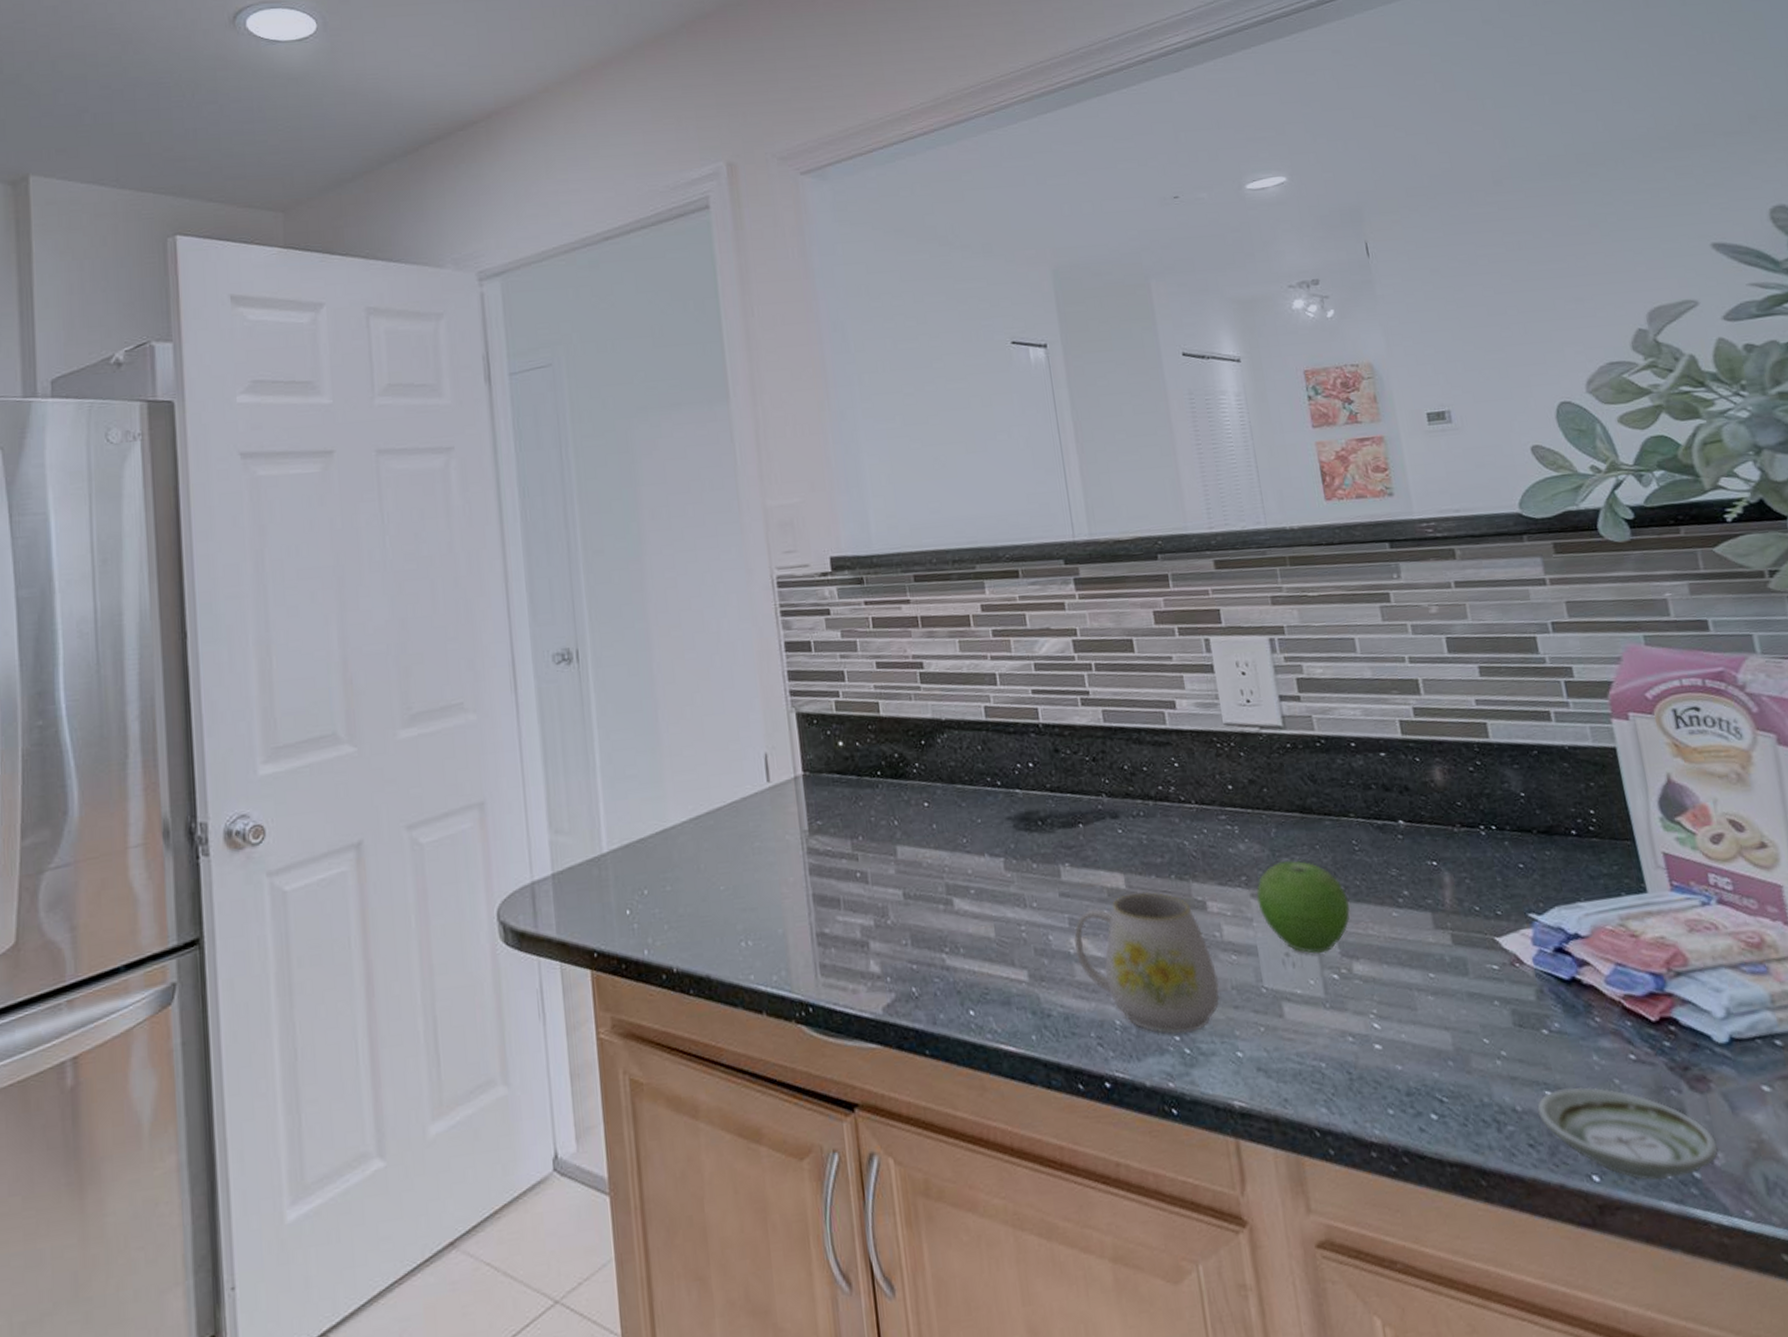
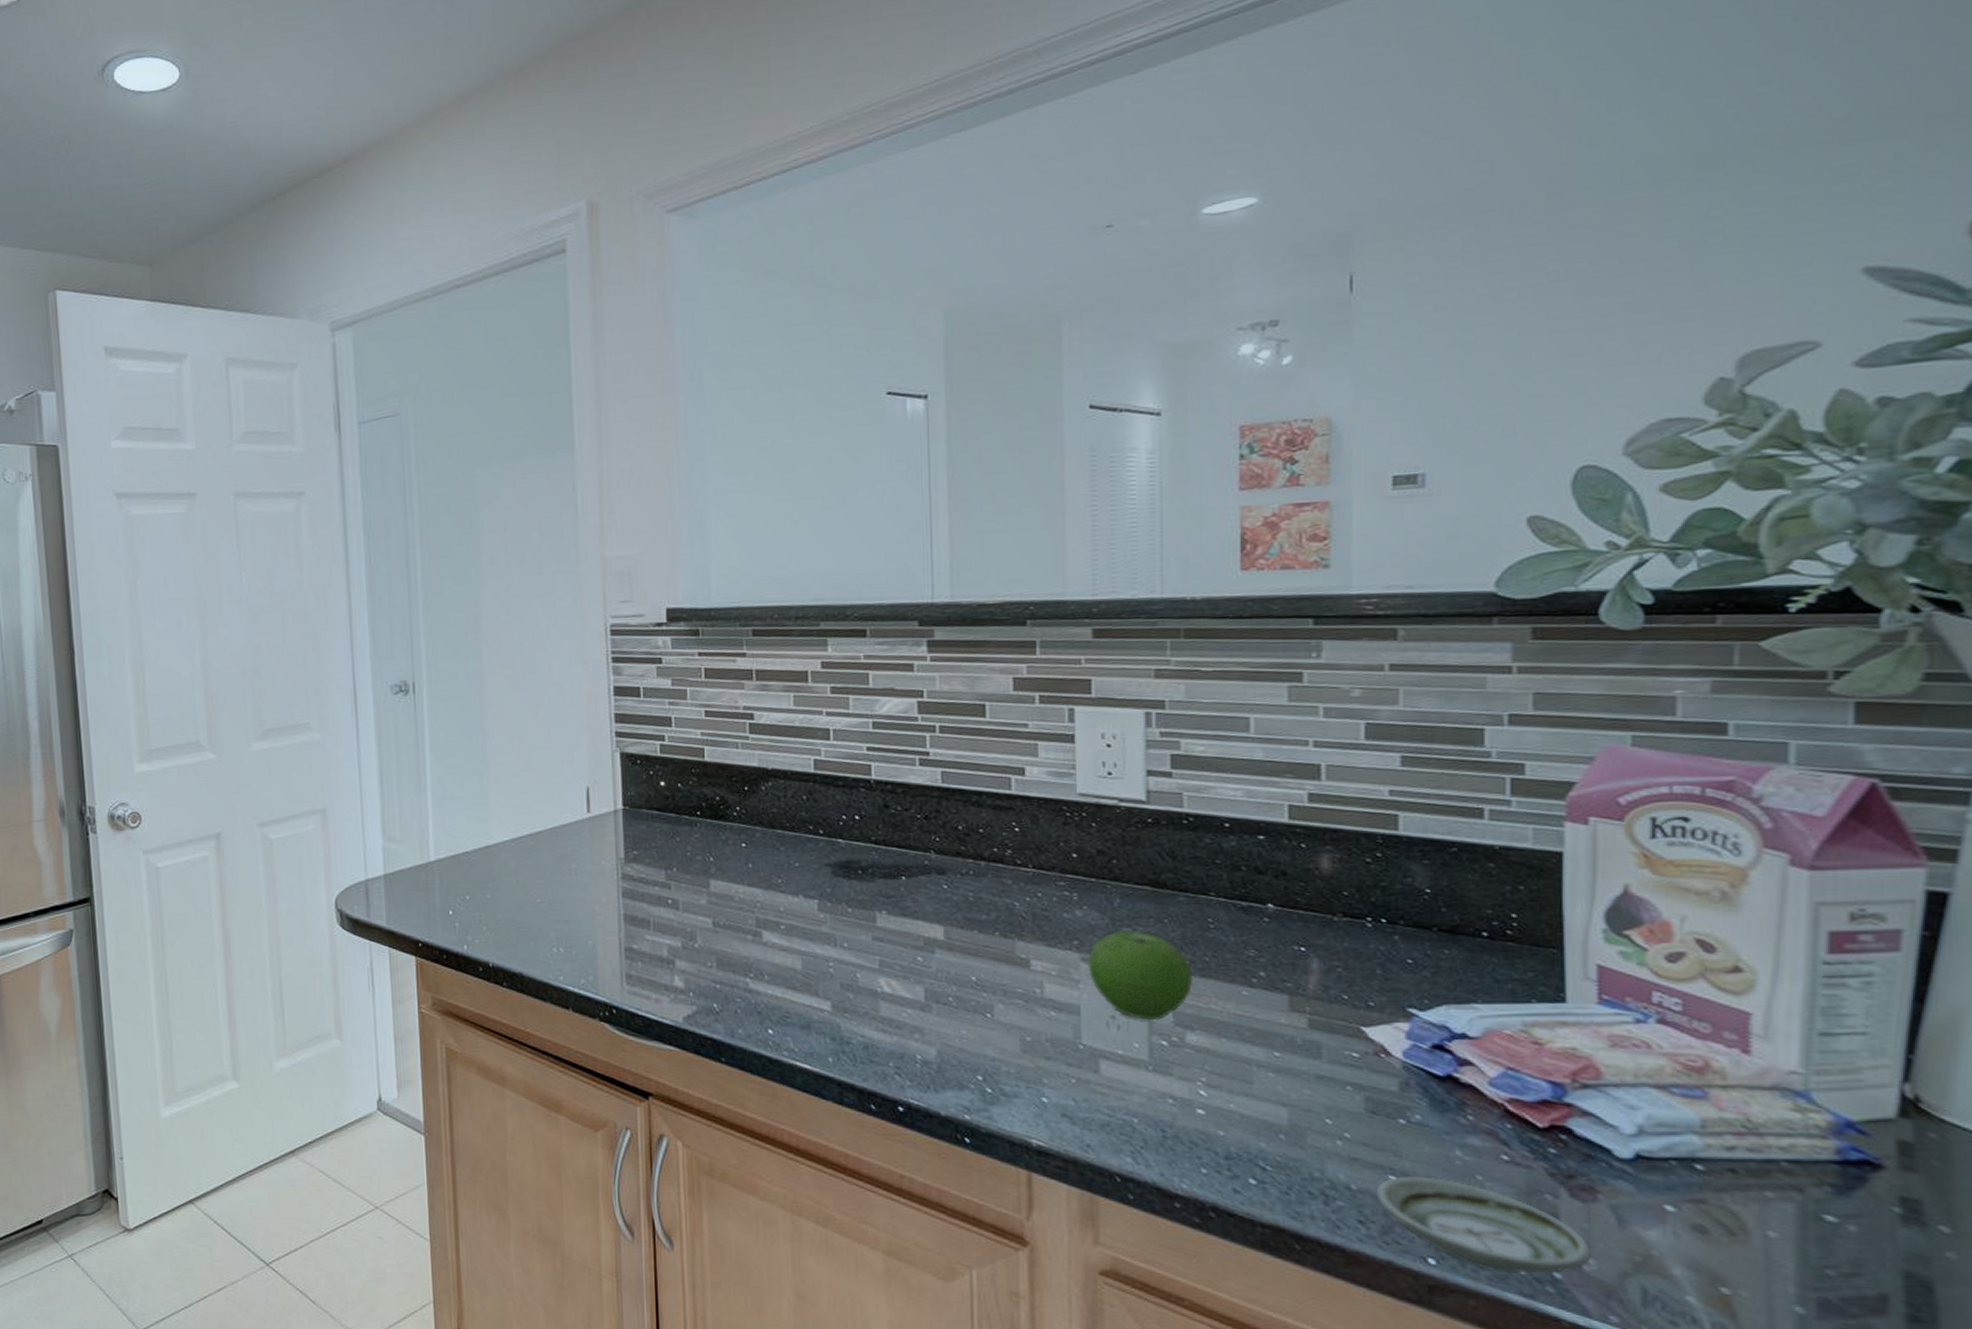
mug: present [1074,892,1220,1034] -> none [882,944,1033,1075]

